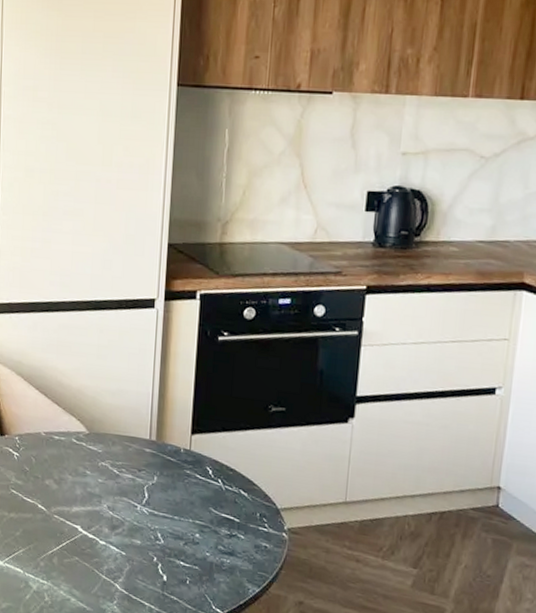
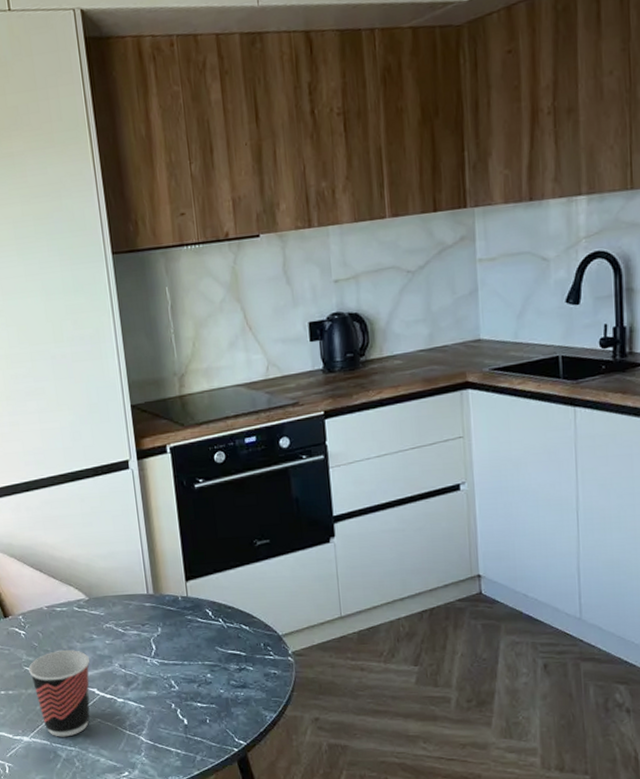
cup: none [15,479,78,569] -> present [28,650,90,737]

